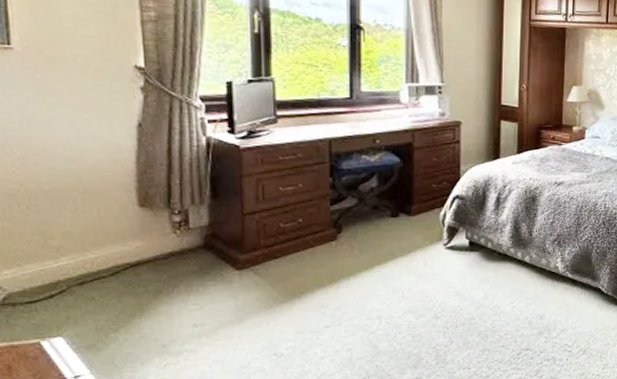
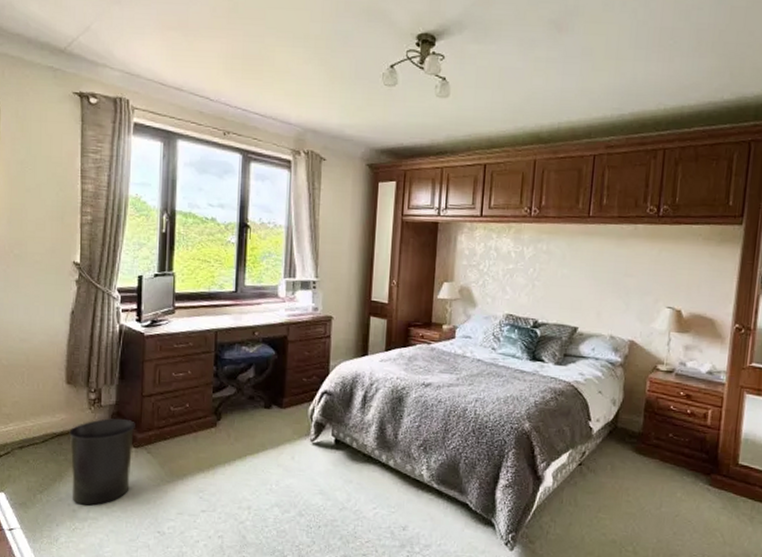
waste bin: none [148,240,237,338] -> present [69,418,135,506]

